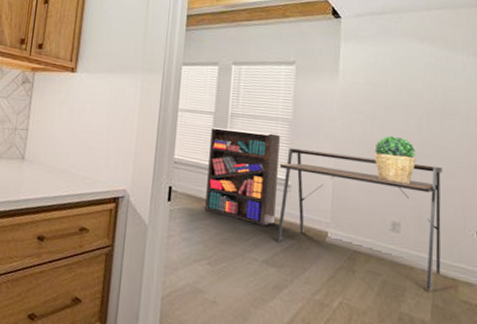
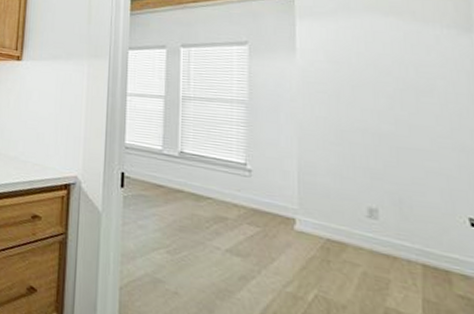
bookshelf: present [205,127,281,226] -> none [160,111,238,213]
desk: present [276,148,442,290] -> none [238,130,430,283]
potted plant: present [374,135,416,185] -> none [342,115,391,167]

